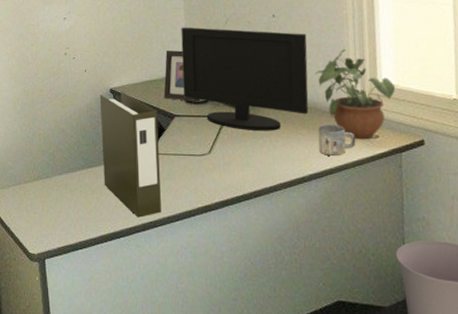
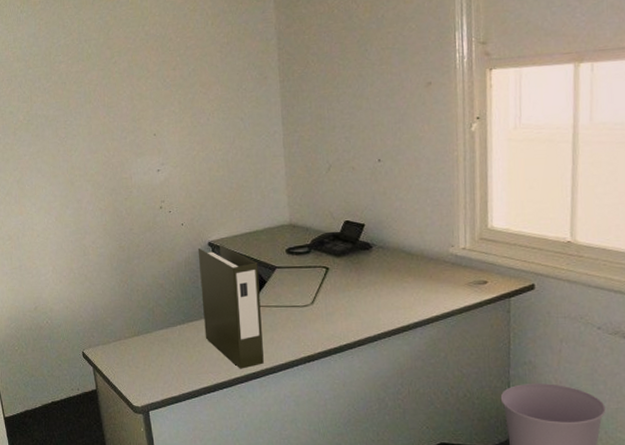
picture frame: present [164,50,201,102] -> none [264,200,303,253]
monitor: present [181,27,309,131] -> none [281,175,415,281]
potted plant: present [315,49,396,139] -> none [422,193,507,285]
mug: present [318,124,356,157] -> none [424,271,464,304]

